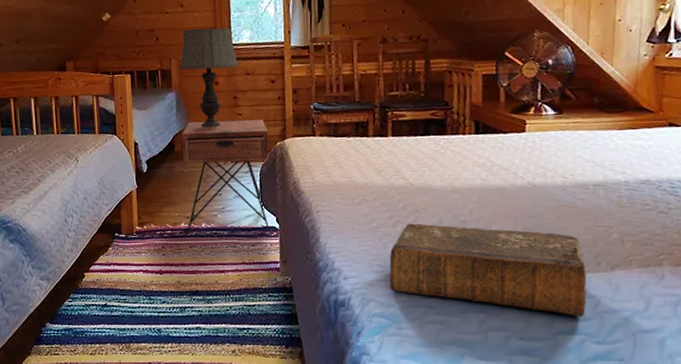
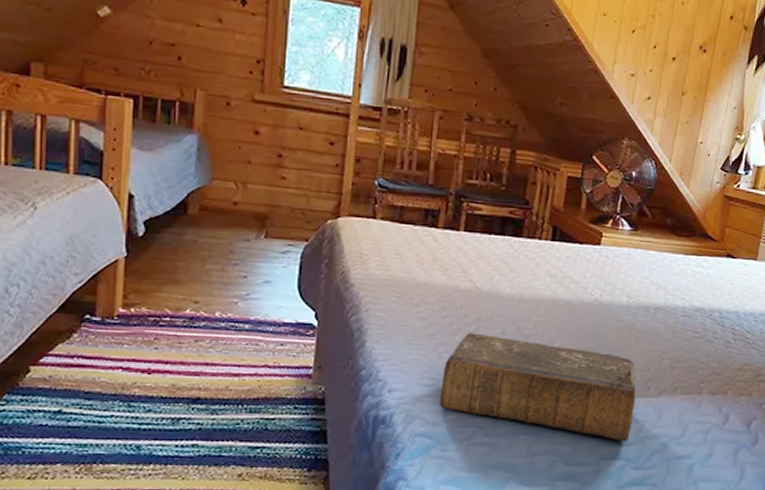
table lamp: present [180,27,239,128] -> none [208,53,290,190]
nightstand: present [182,119,269,232] -> none [194,177,318,328]

